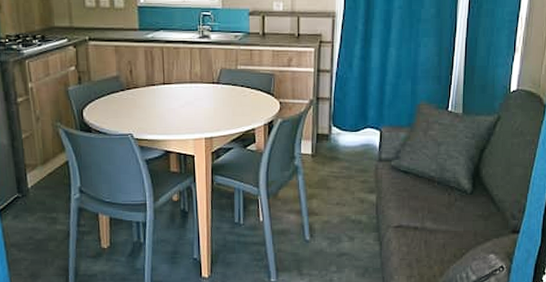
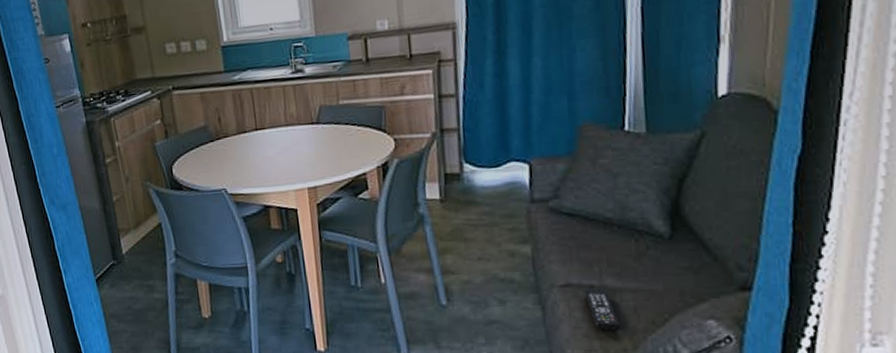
remote control: none [410,229,432,261] -> present [584,288,620,330]

